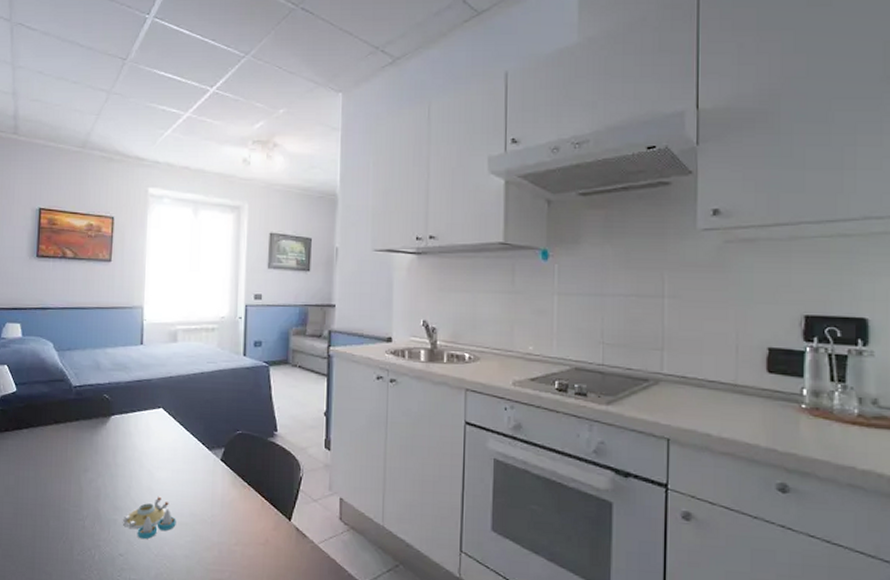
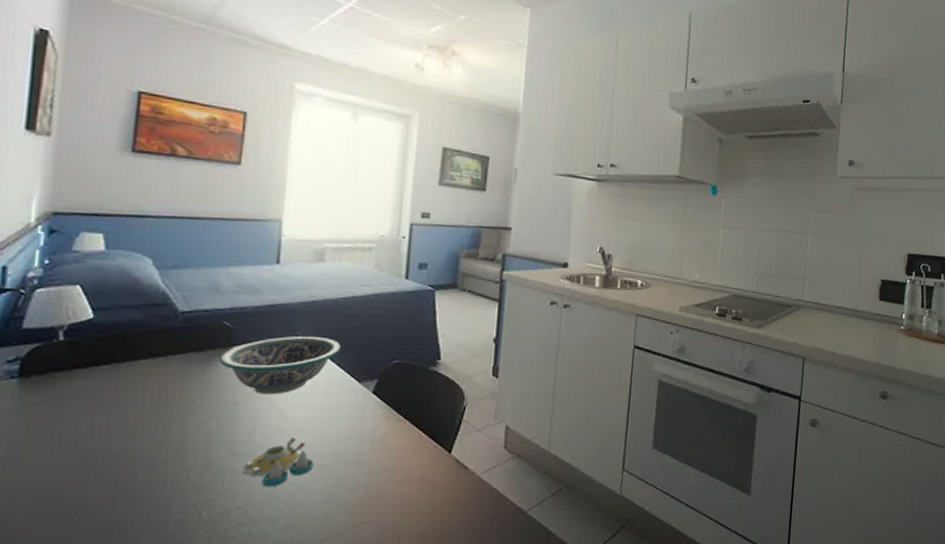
bowl: none [103,407,193,459] -> present [220,336,341,395]

